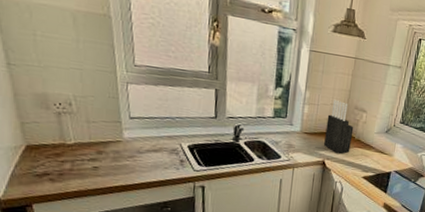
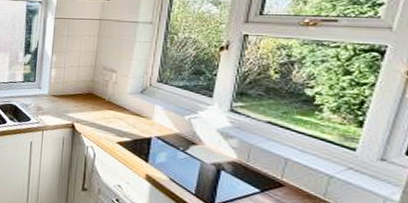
knife block: present [324,99,354,154] -> none [72,61,103,116]

